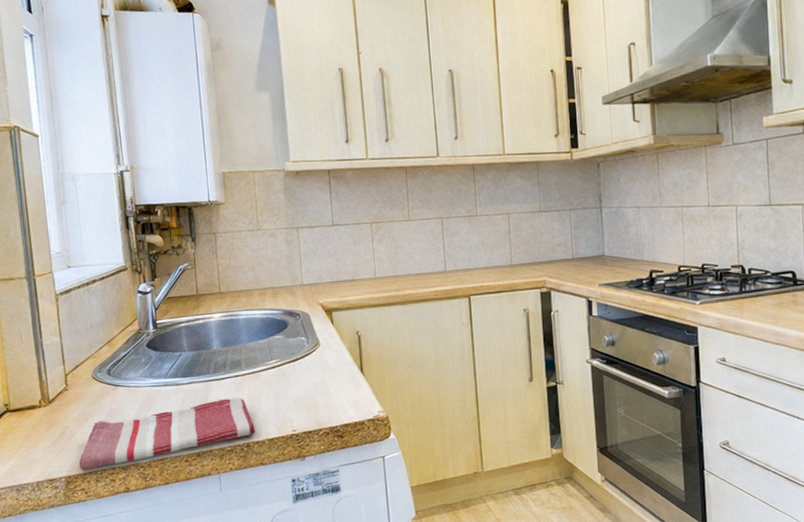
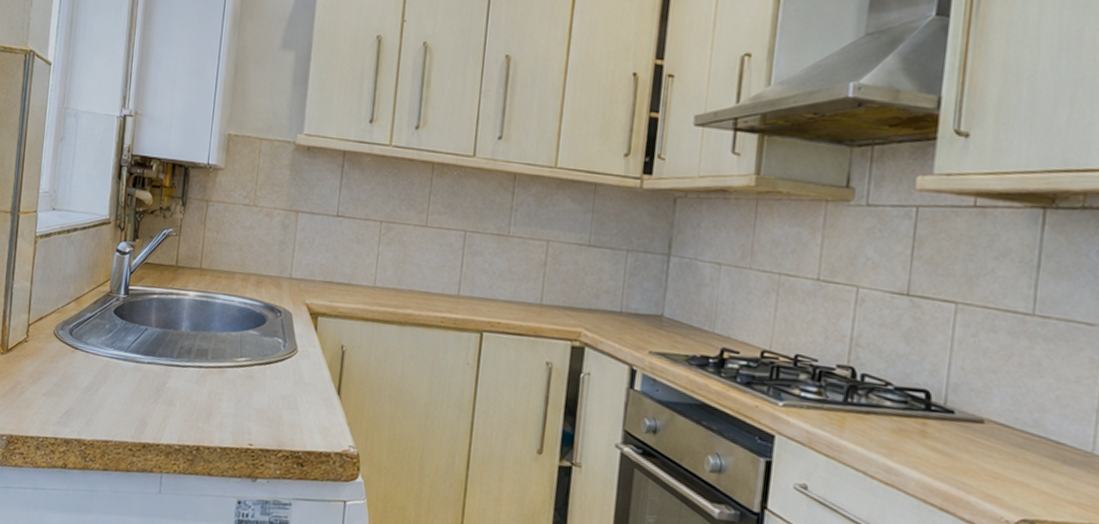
dish towel: present [79,397,256,471] -> none [22,382,209,439]

